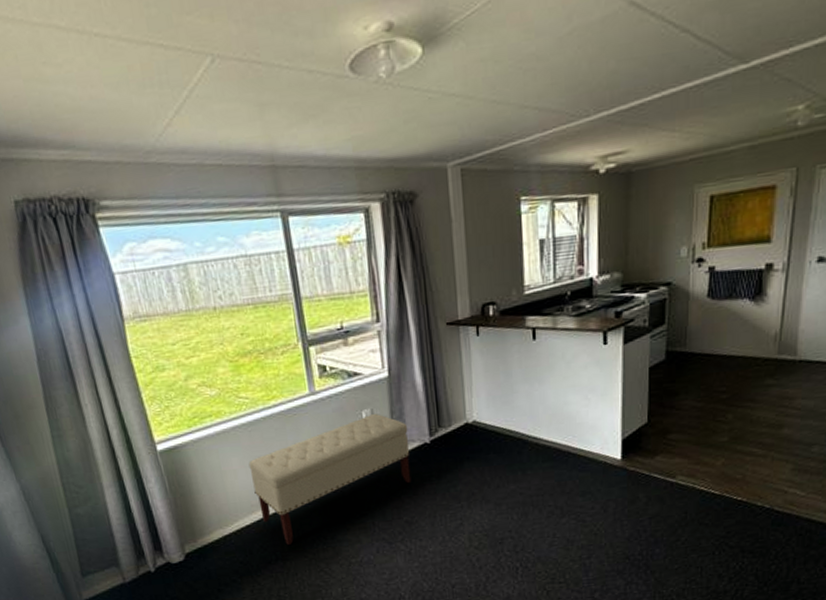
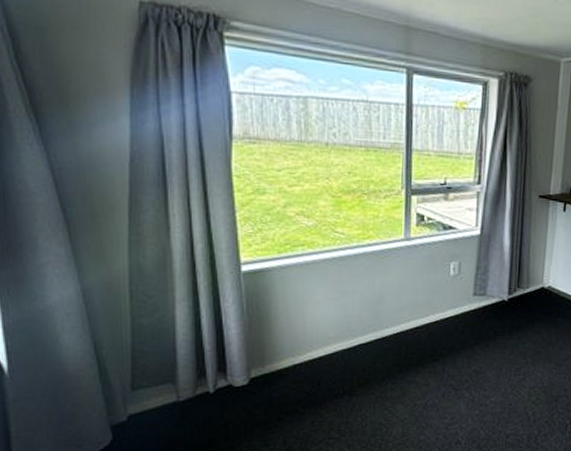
bench: present [248,413,412,546] -> none [333,266,490,382]

